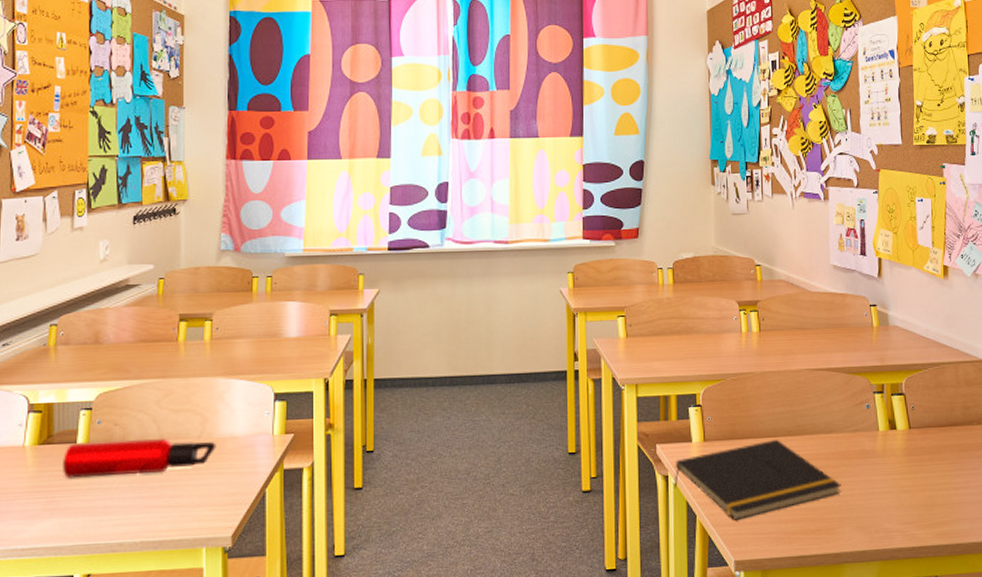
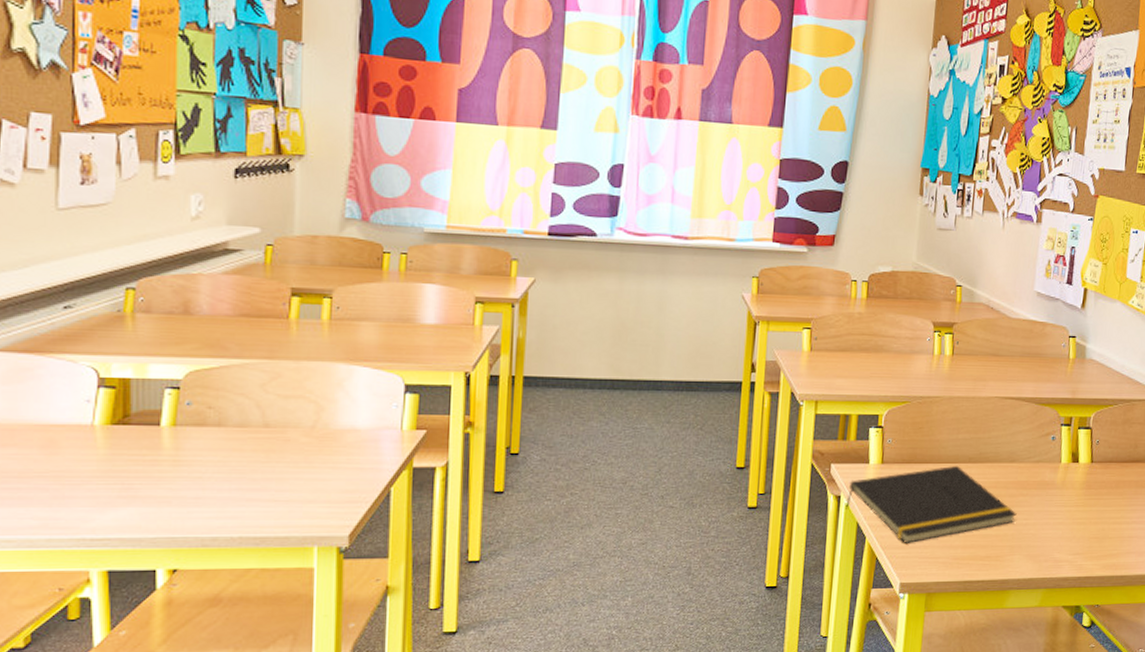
water bottle: present [63,439,216,478] -> none [143,424,333,464]

